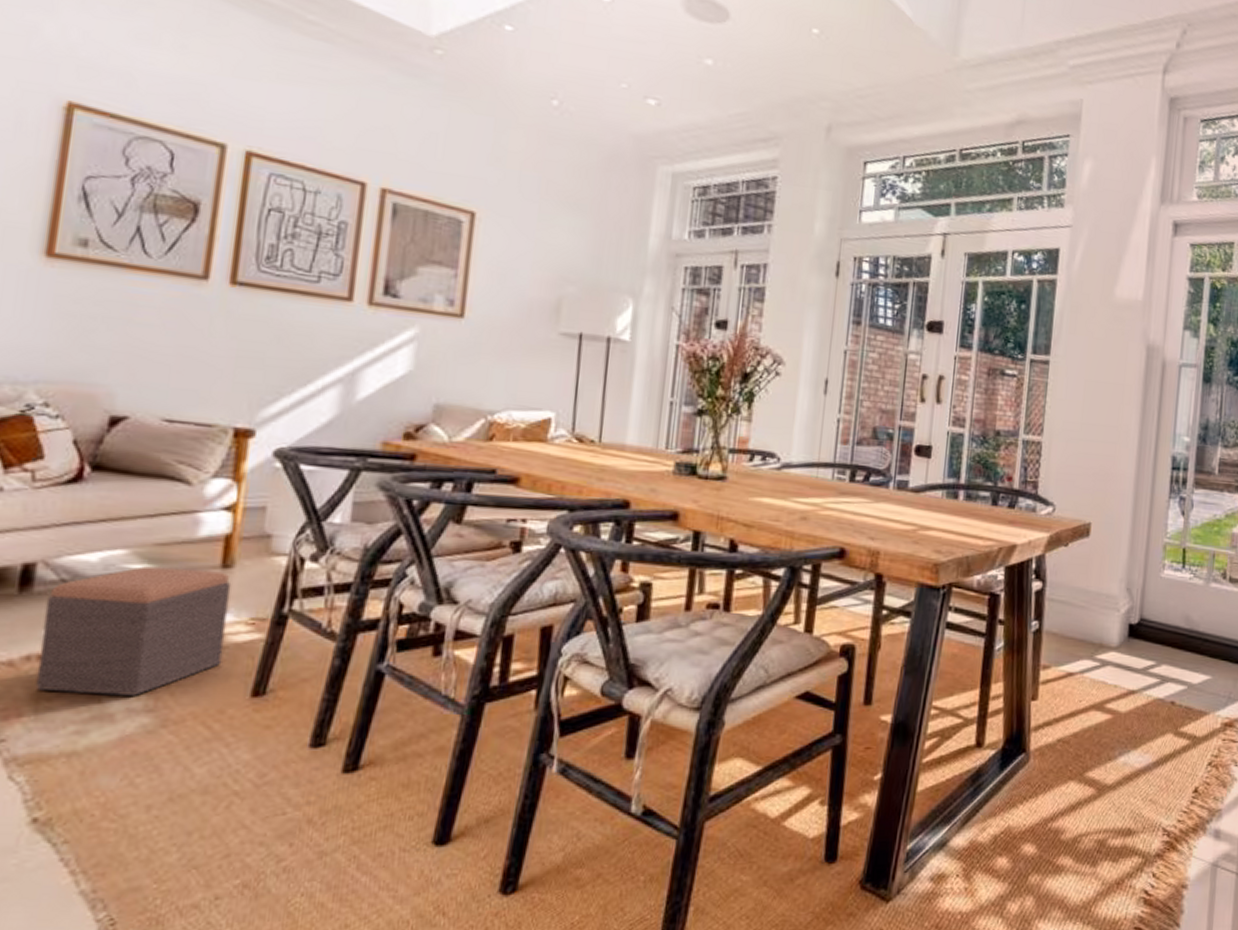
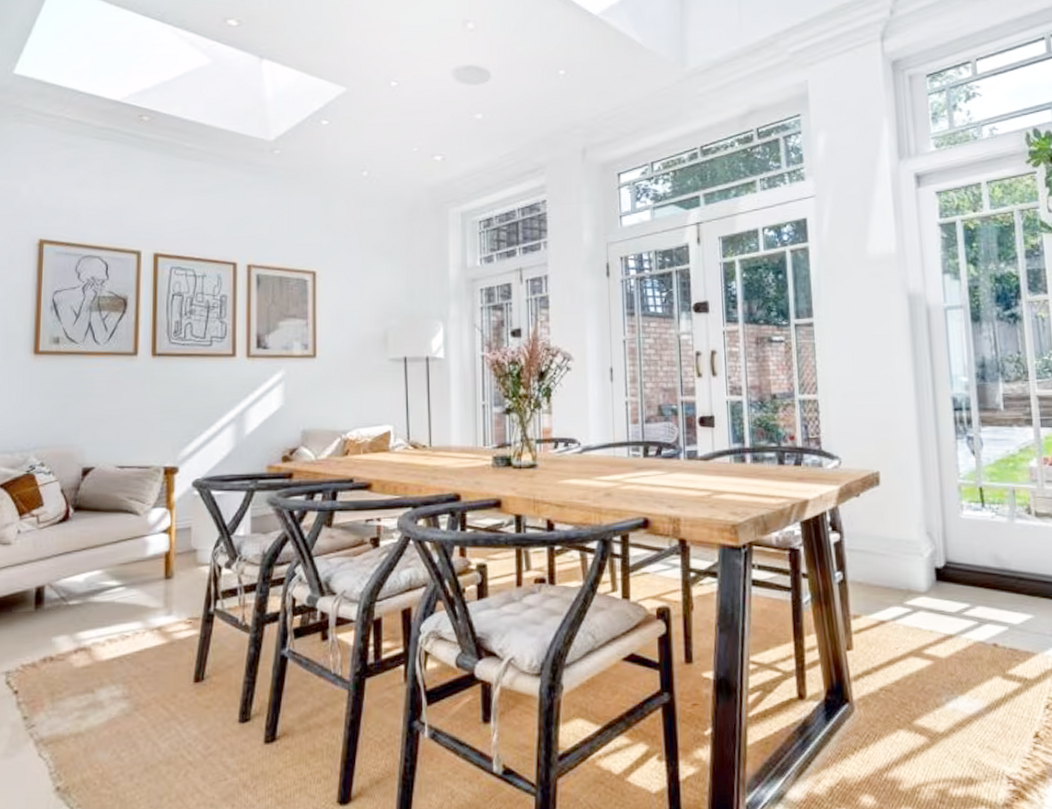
footstool: present [35,566,232,696] -> none [50,581,173,687]

